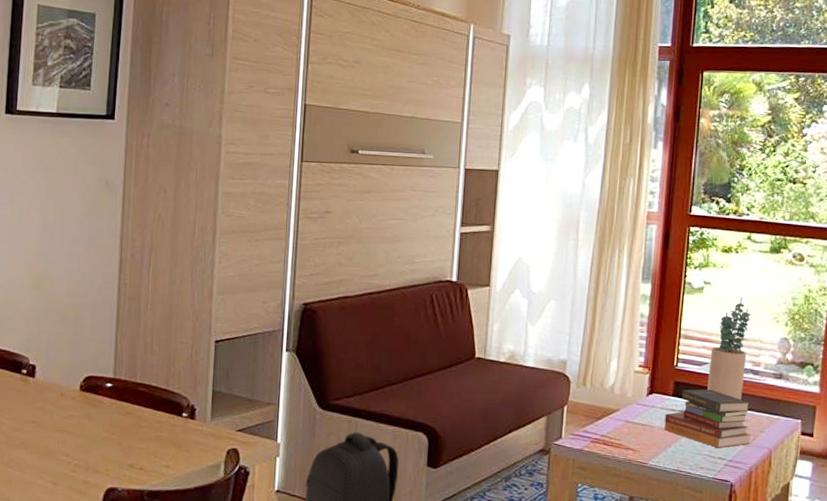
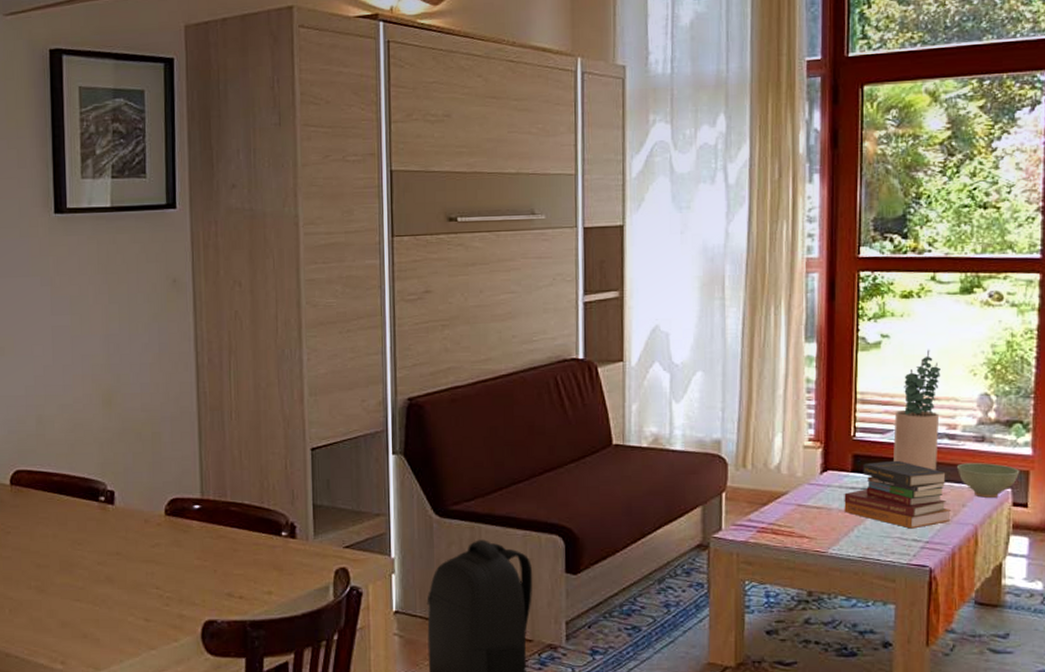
bowl: none [758,395,809,427] -> present [957,463,1020,498]

